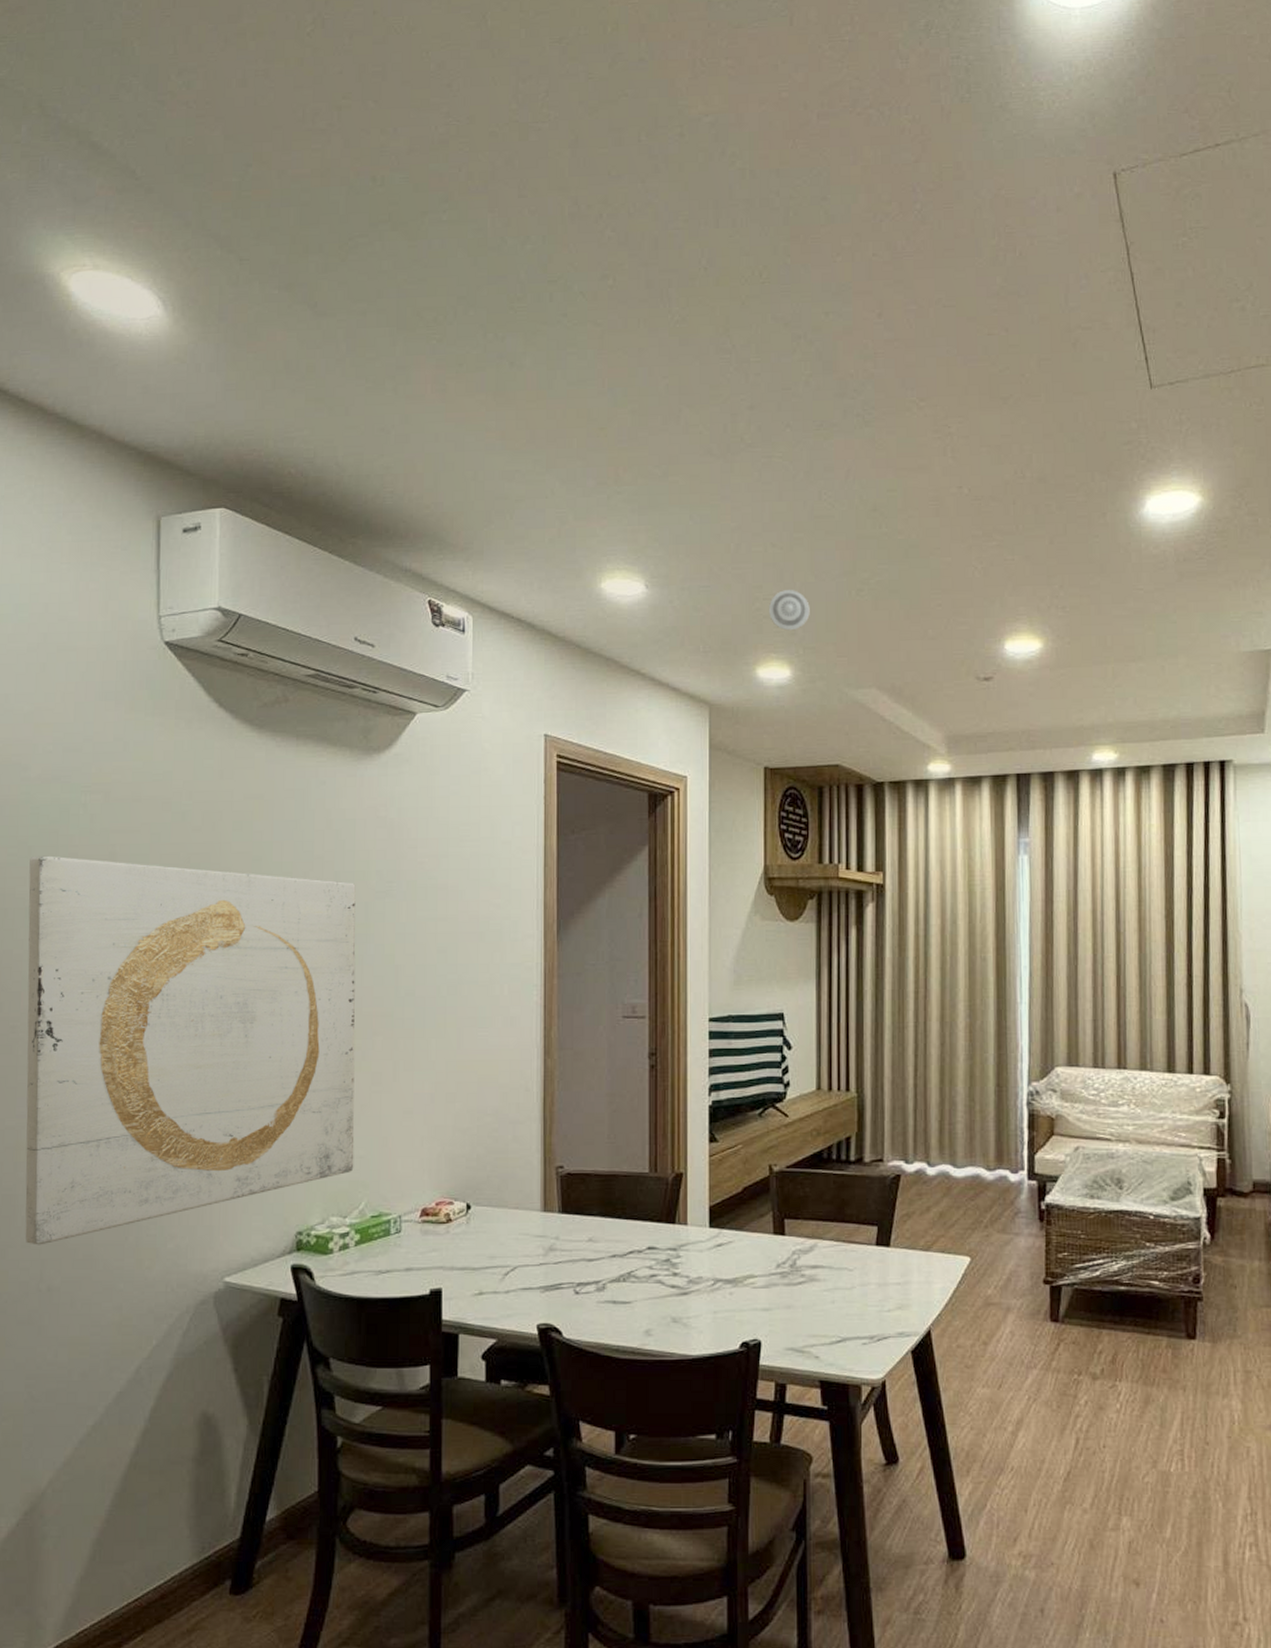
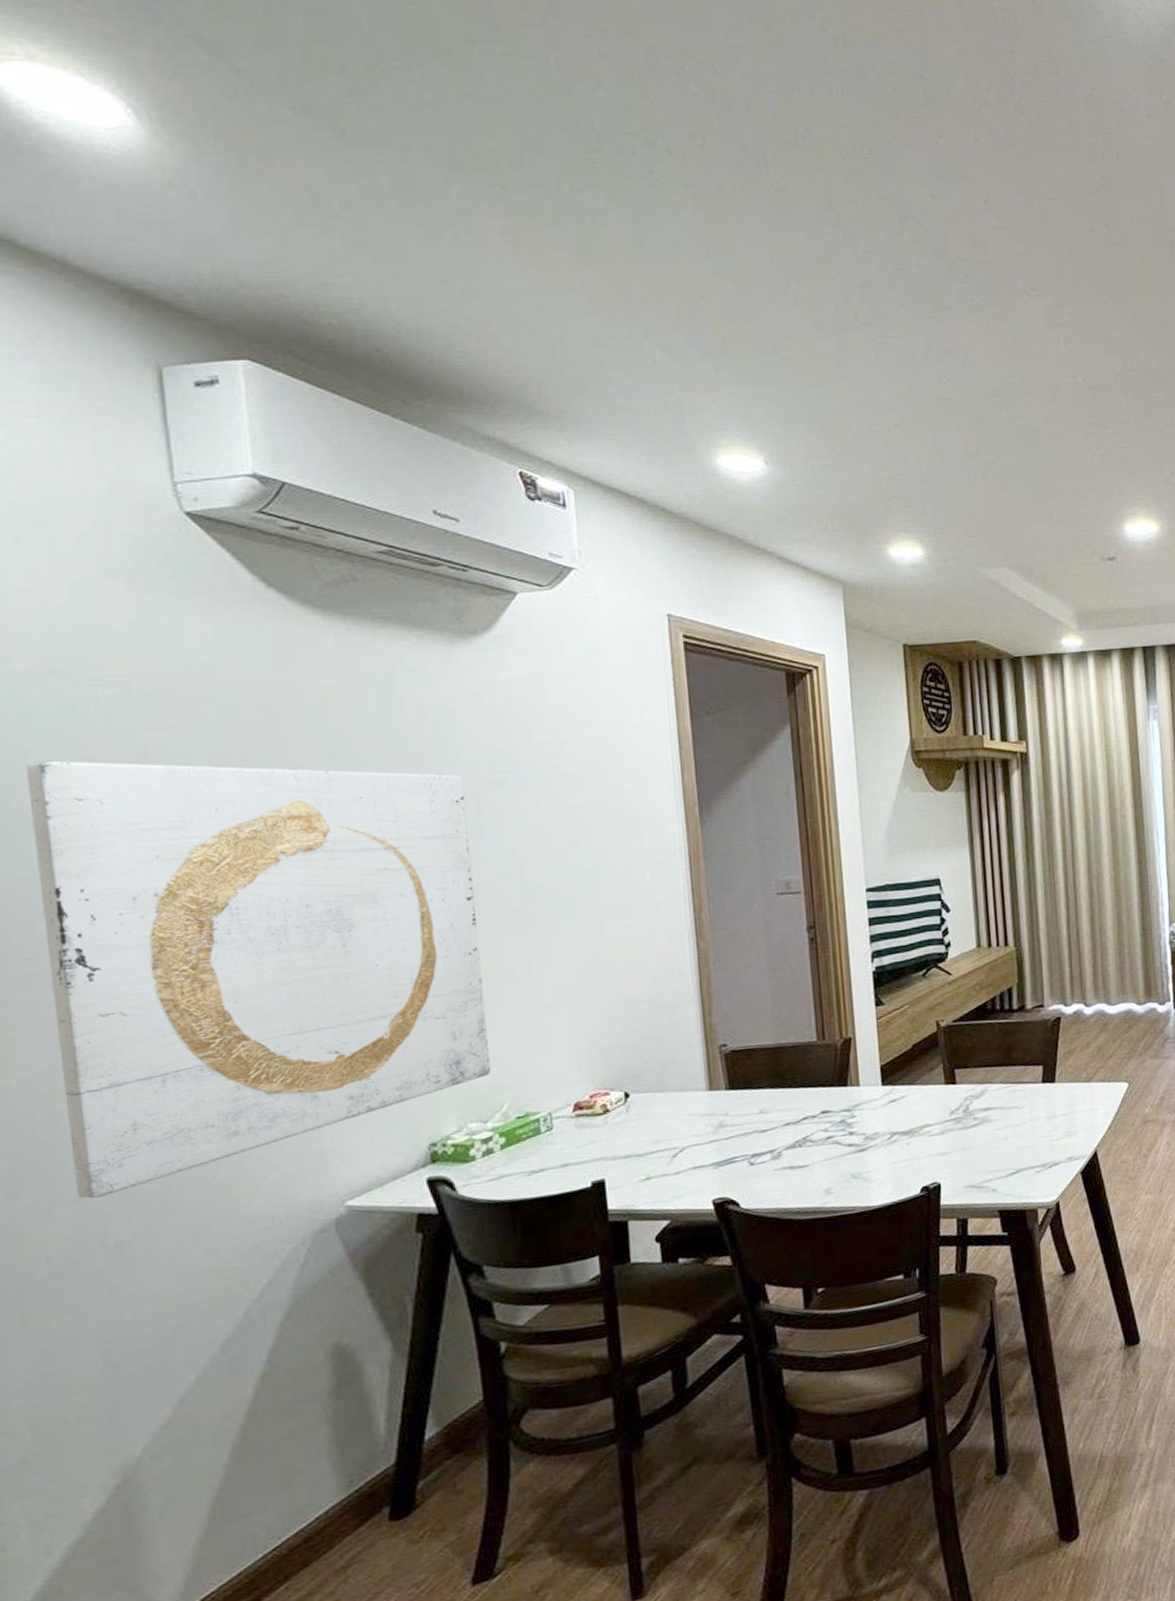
smoke detector: present [768,589,810,631] -> none [895,469,938,511]

